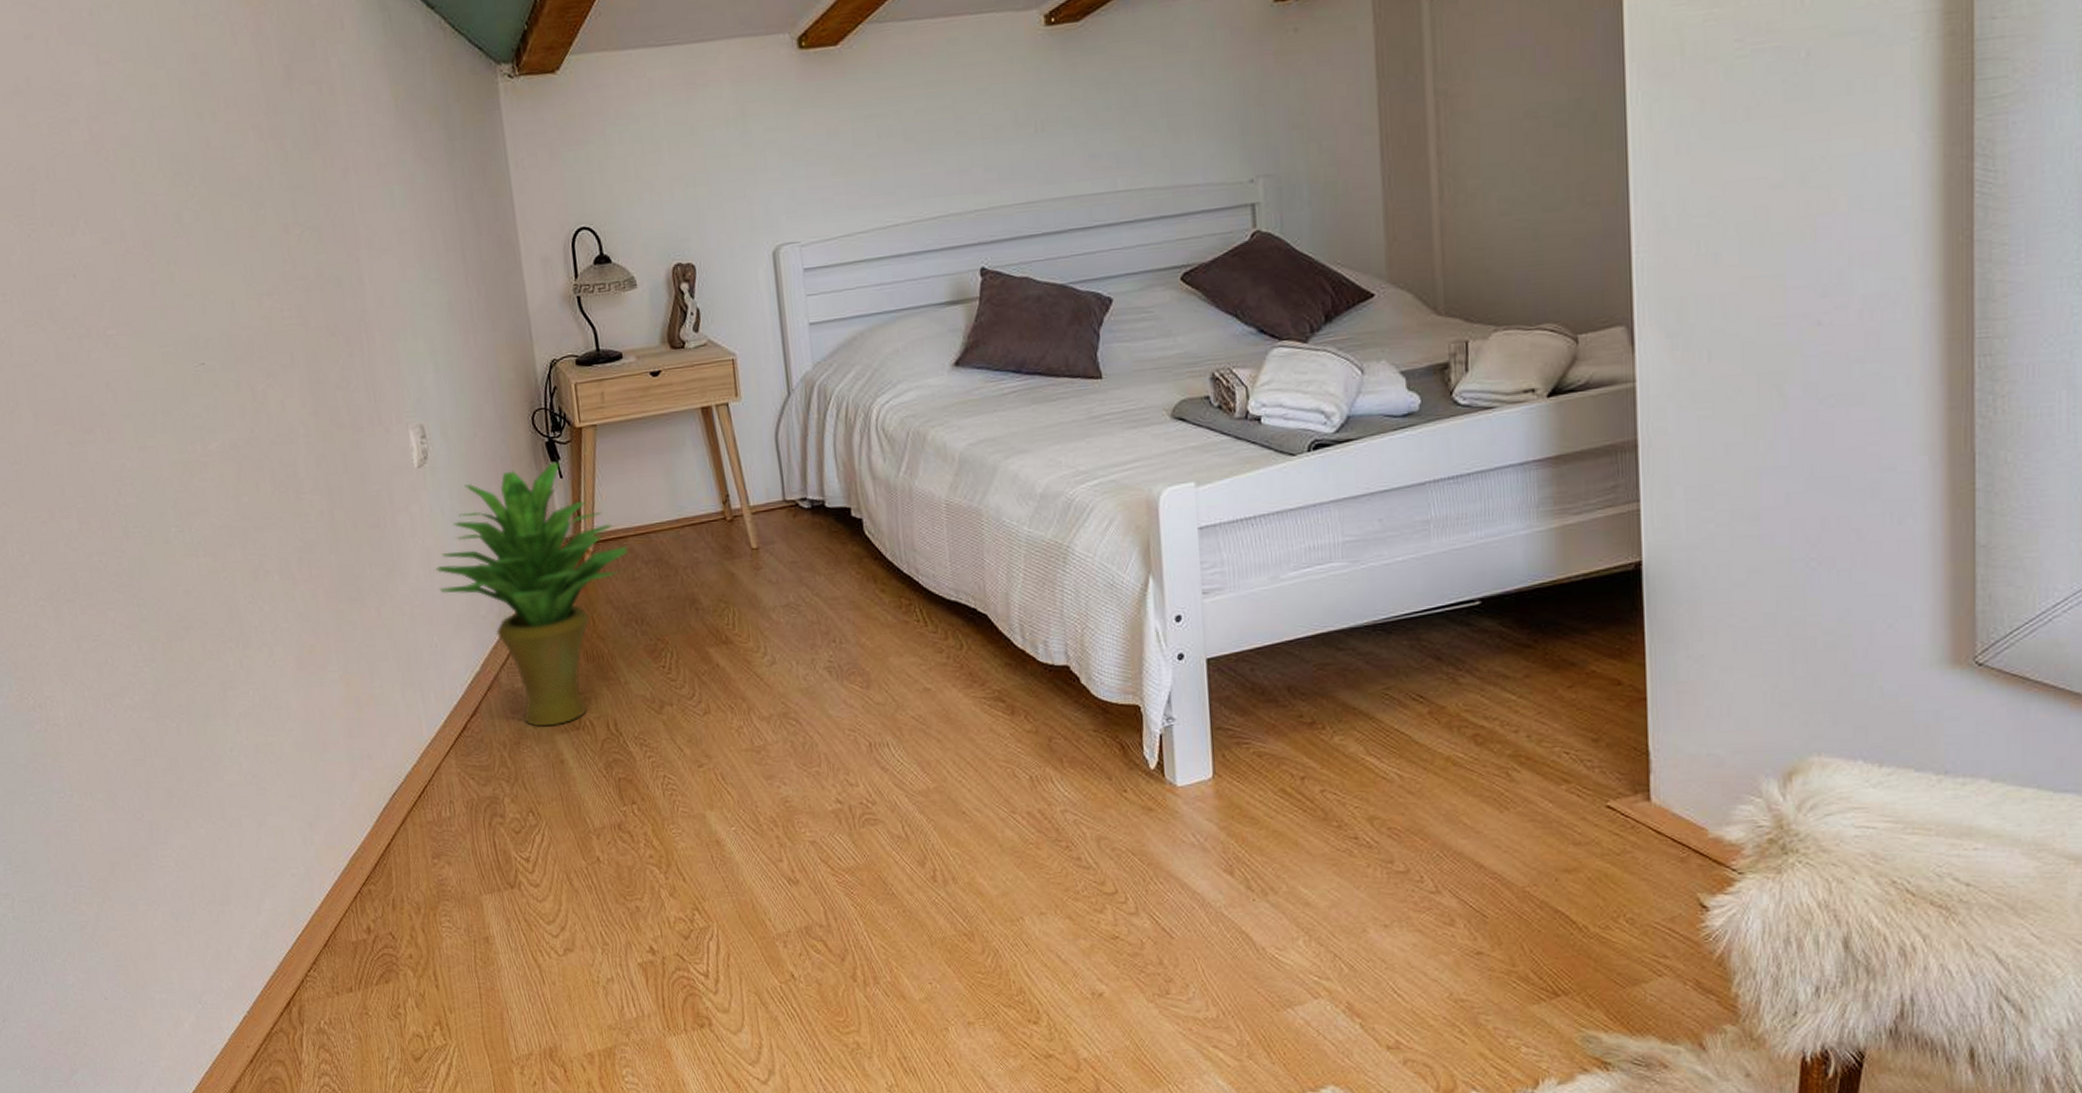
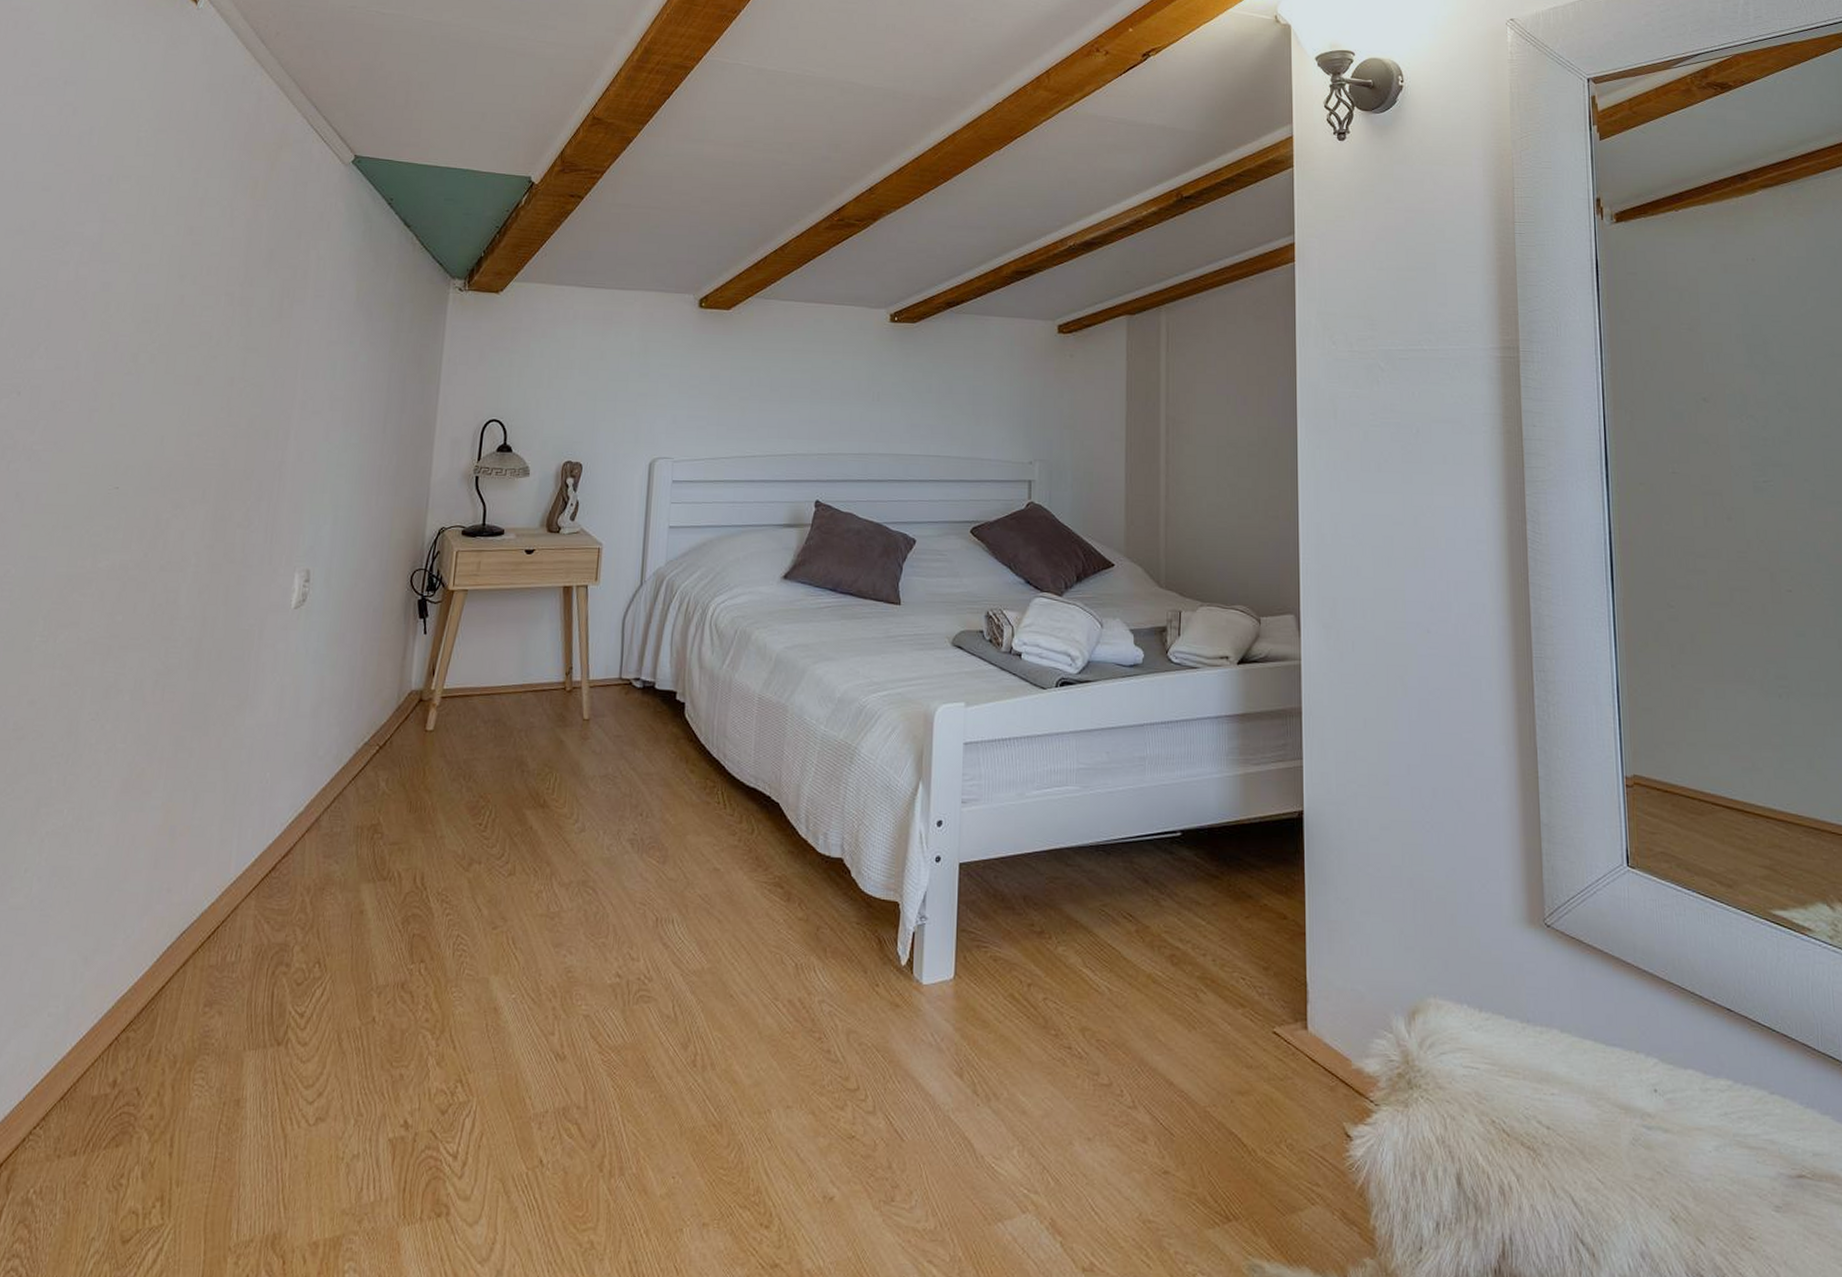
potted plant: present [436,461,629,727] -> none [284,618,472,874]

